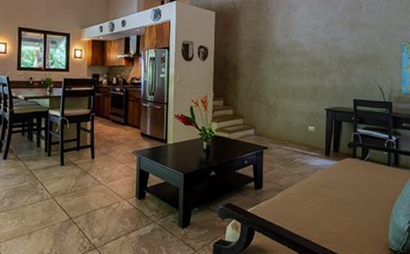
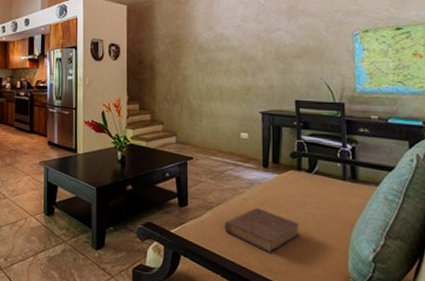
book: none [292,190,353,228] -> present [224,208,300,254]

